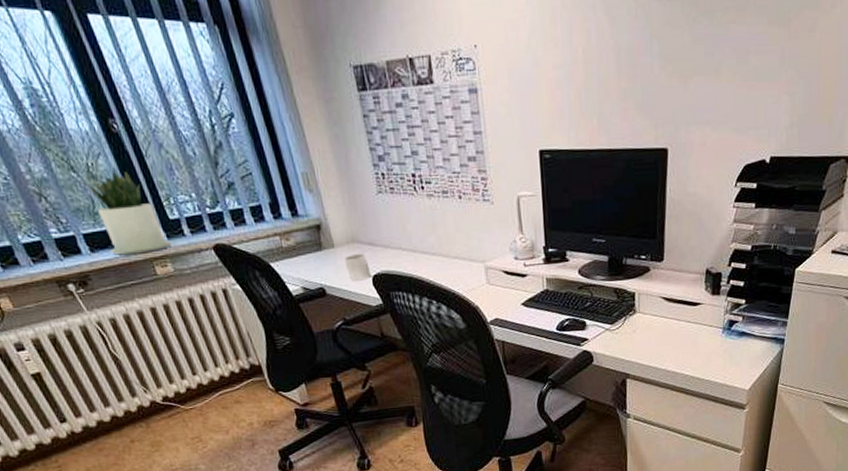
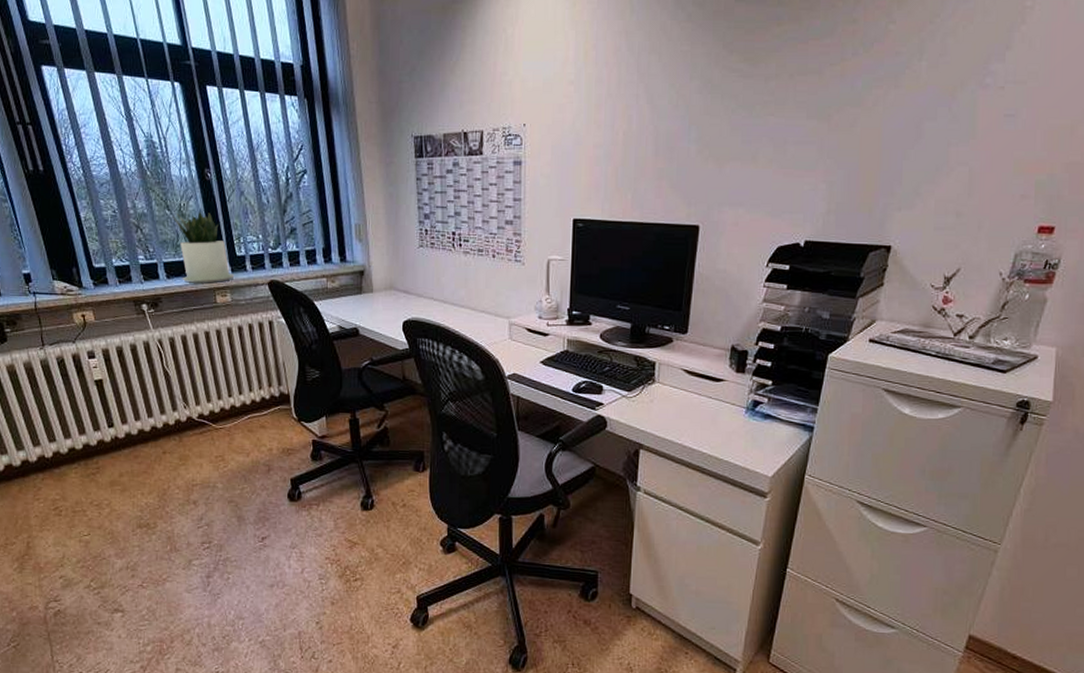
mug: present [344,253,372,283] -> none [380,299,403,326]

